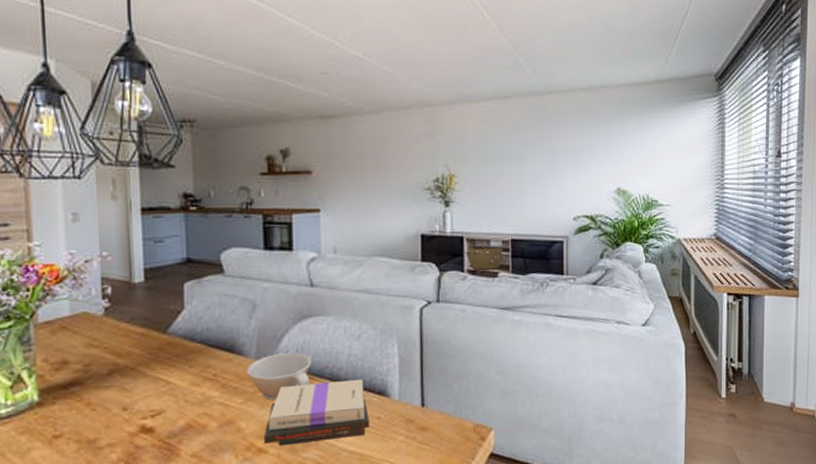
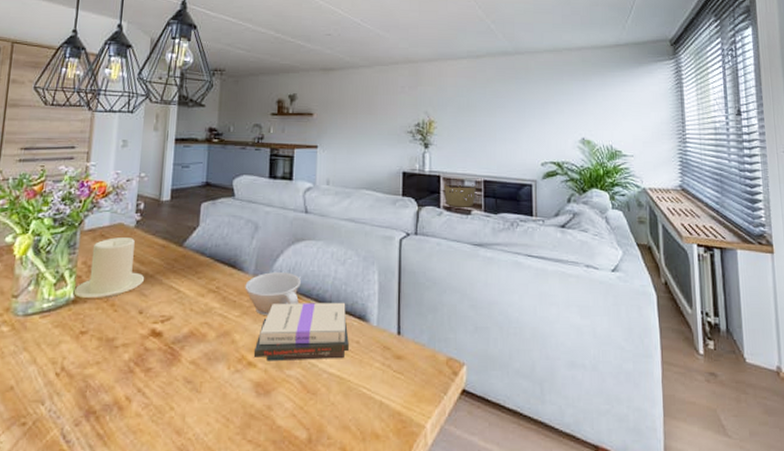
candle: none [36,328,125,399] -> present [73,237,145,298]

